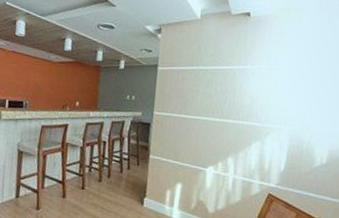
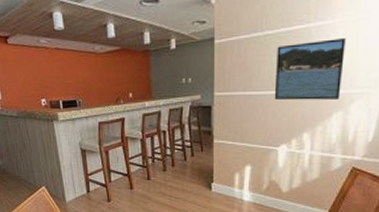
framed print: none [204,80,262,131] -> present [274,38,346,101]

